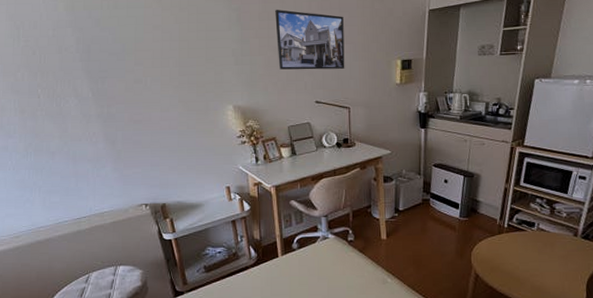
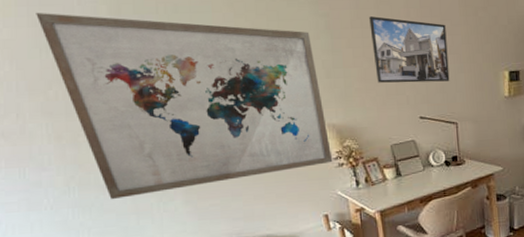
wall art: none [12,10,237,165] -> present [36,13,333,200]

